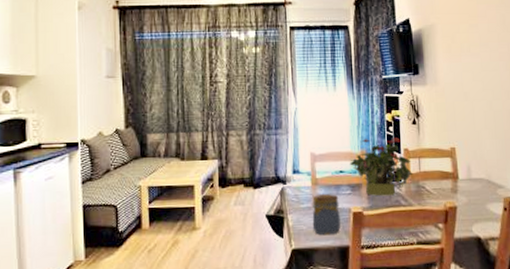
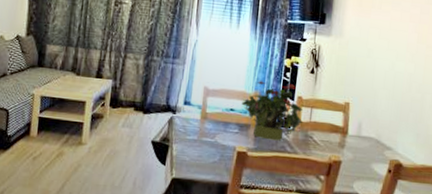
jar: present [312,194,341,236] -> none [195,129,226,170]

